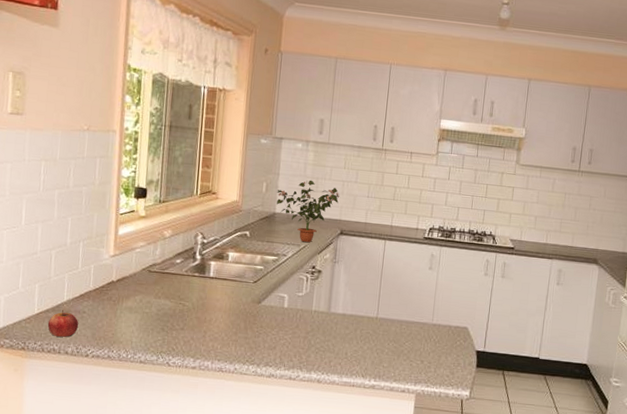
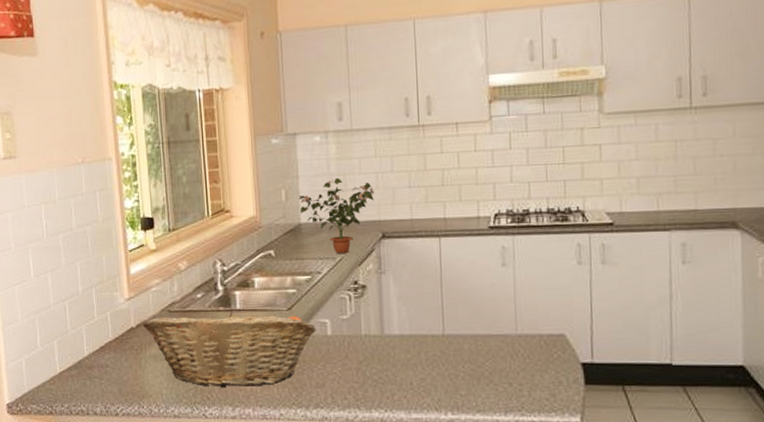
apple: present [47,309,79,337] -> none [71,365,104,396]
fruit basket: none [123,275,276,343] -> present [143,308,317,388]

